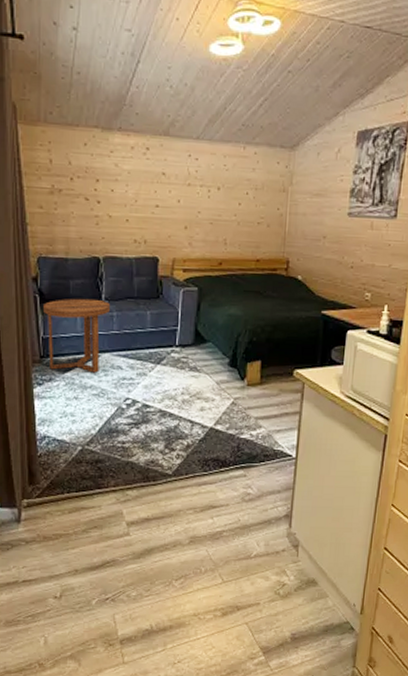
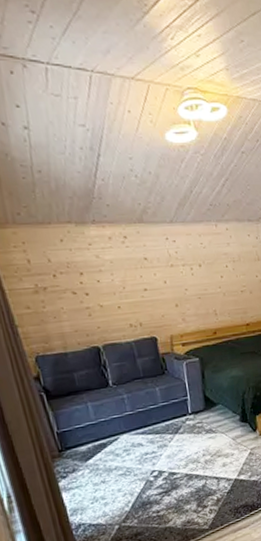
side table: present [43,298,110,373] -> none [51,386,121,461]

